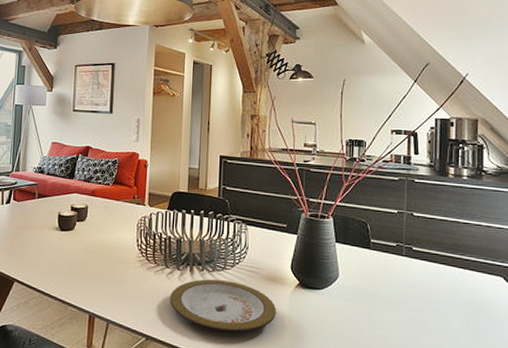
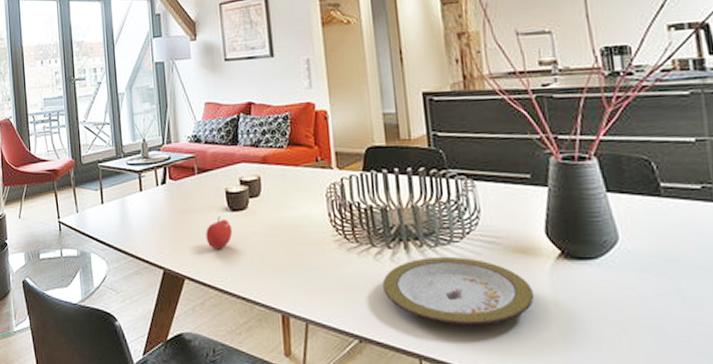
apple: none [37,234,60,261] -> present [206,217,233,250]

